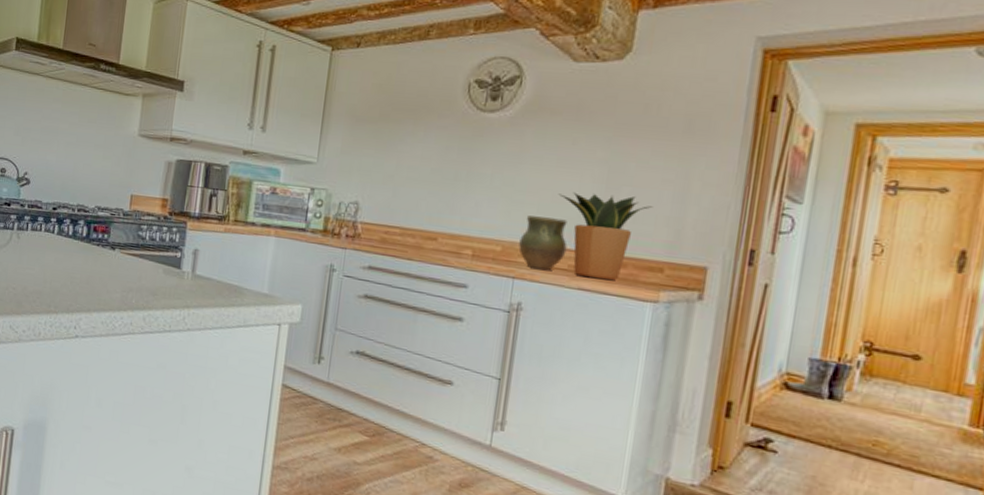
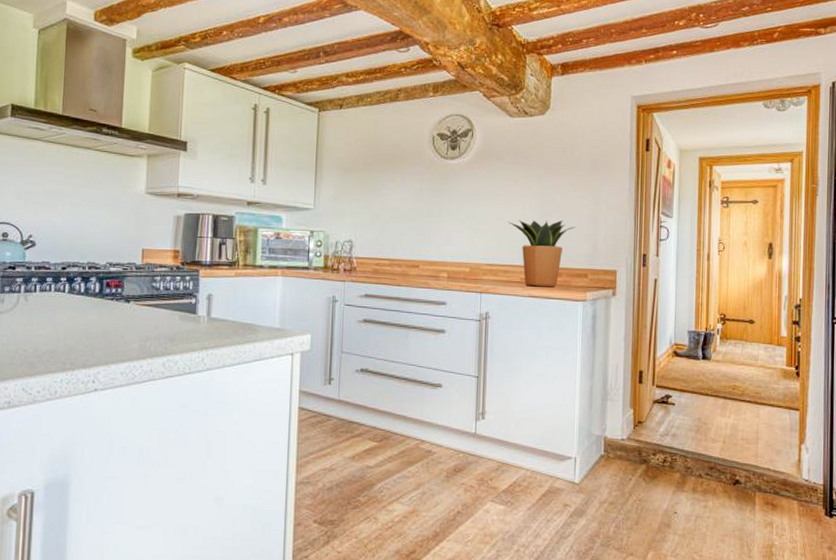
ceramic jug: present [518,215,568,270] -> none [482,241,518,283]

